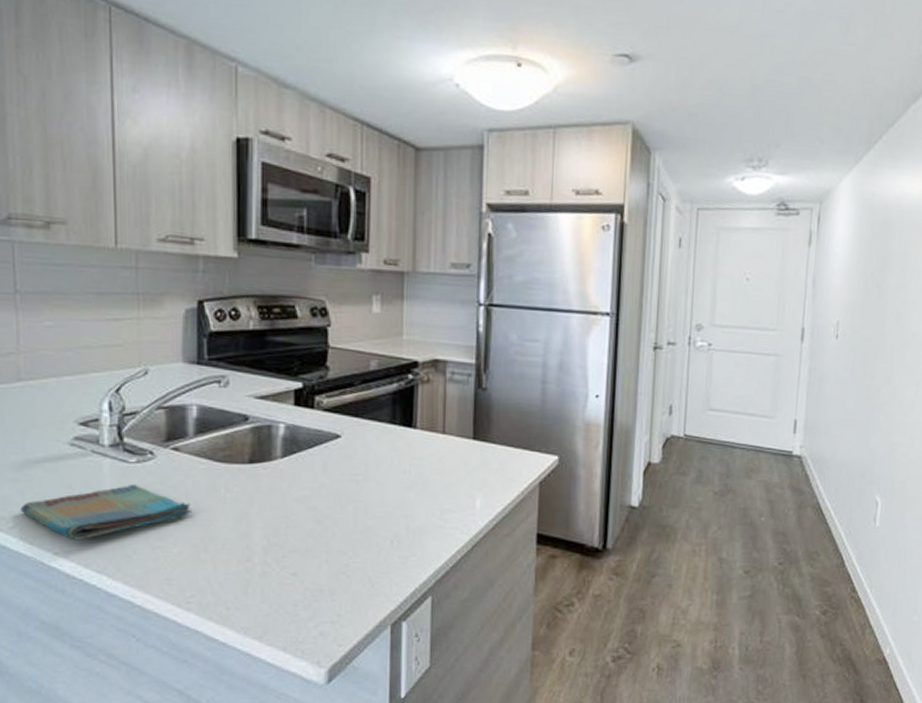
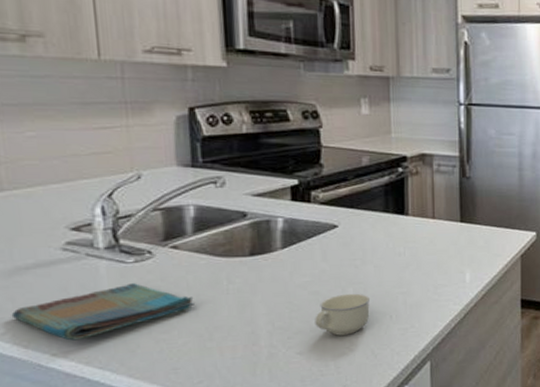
cup: none [311,512,370,558] -> present [315,293,370,336]

